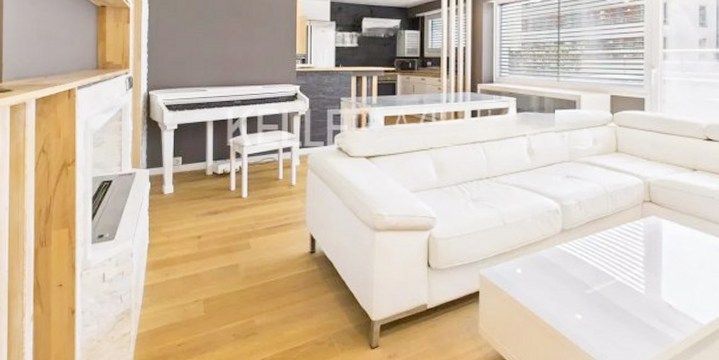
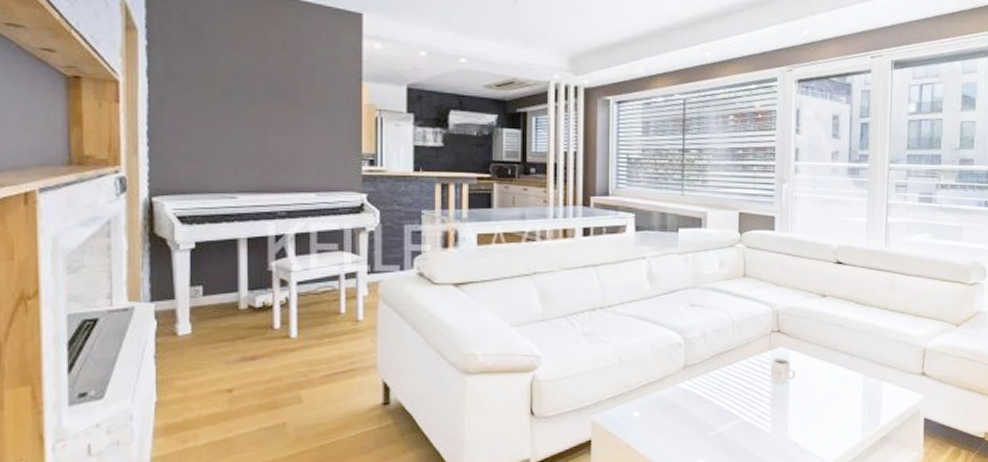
mug: none [643,226,667,250] -> present [770,359,795,384]

